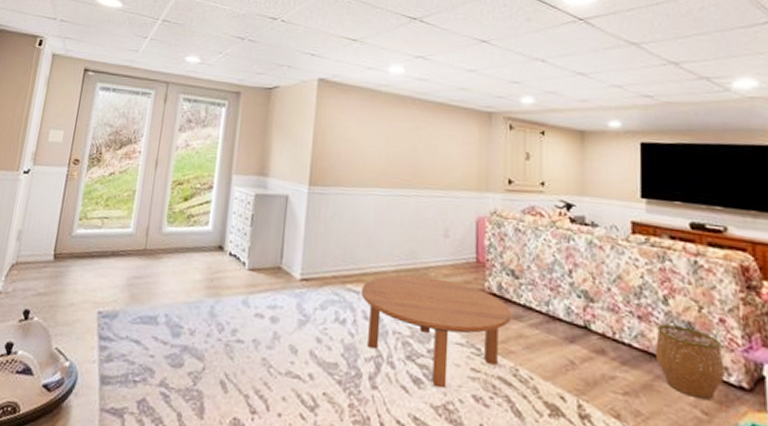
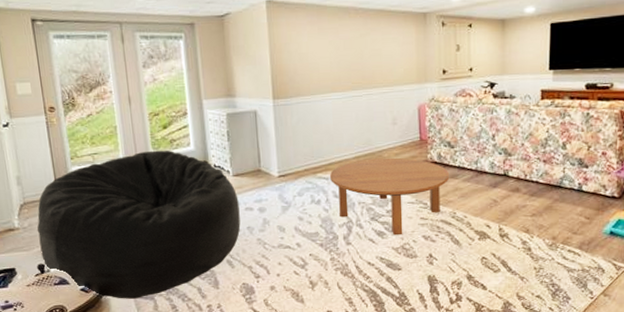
bean bag chair: none [13,224,250,413] -> present [37,150,241,299]
basket: present [654,321,725,399] -> none [554,160,603,209]

